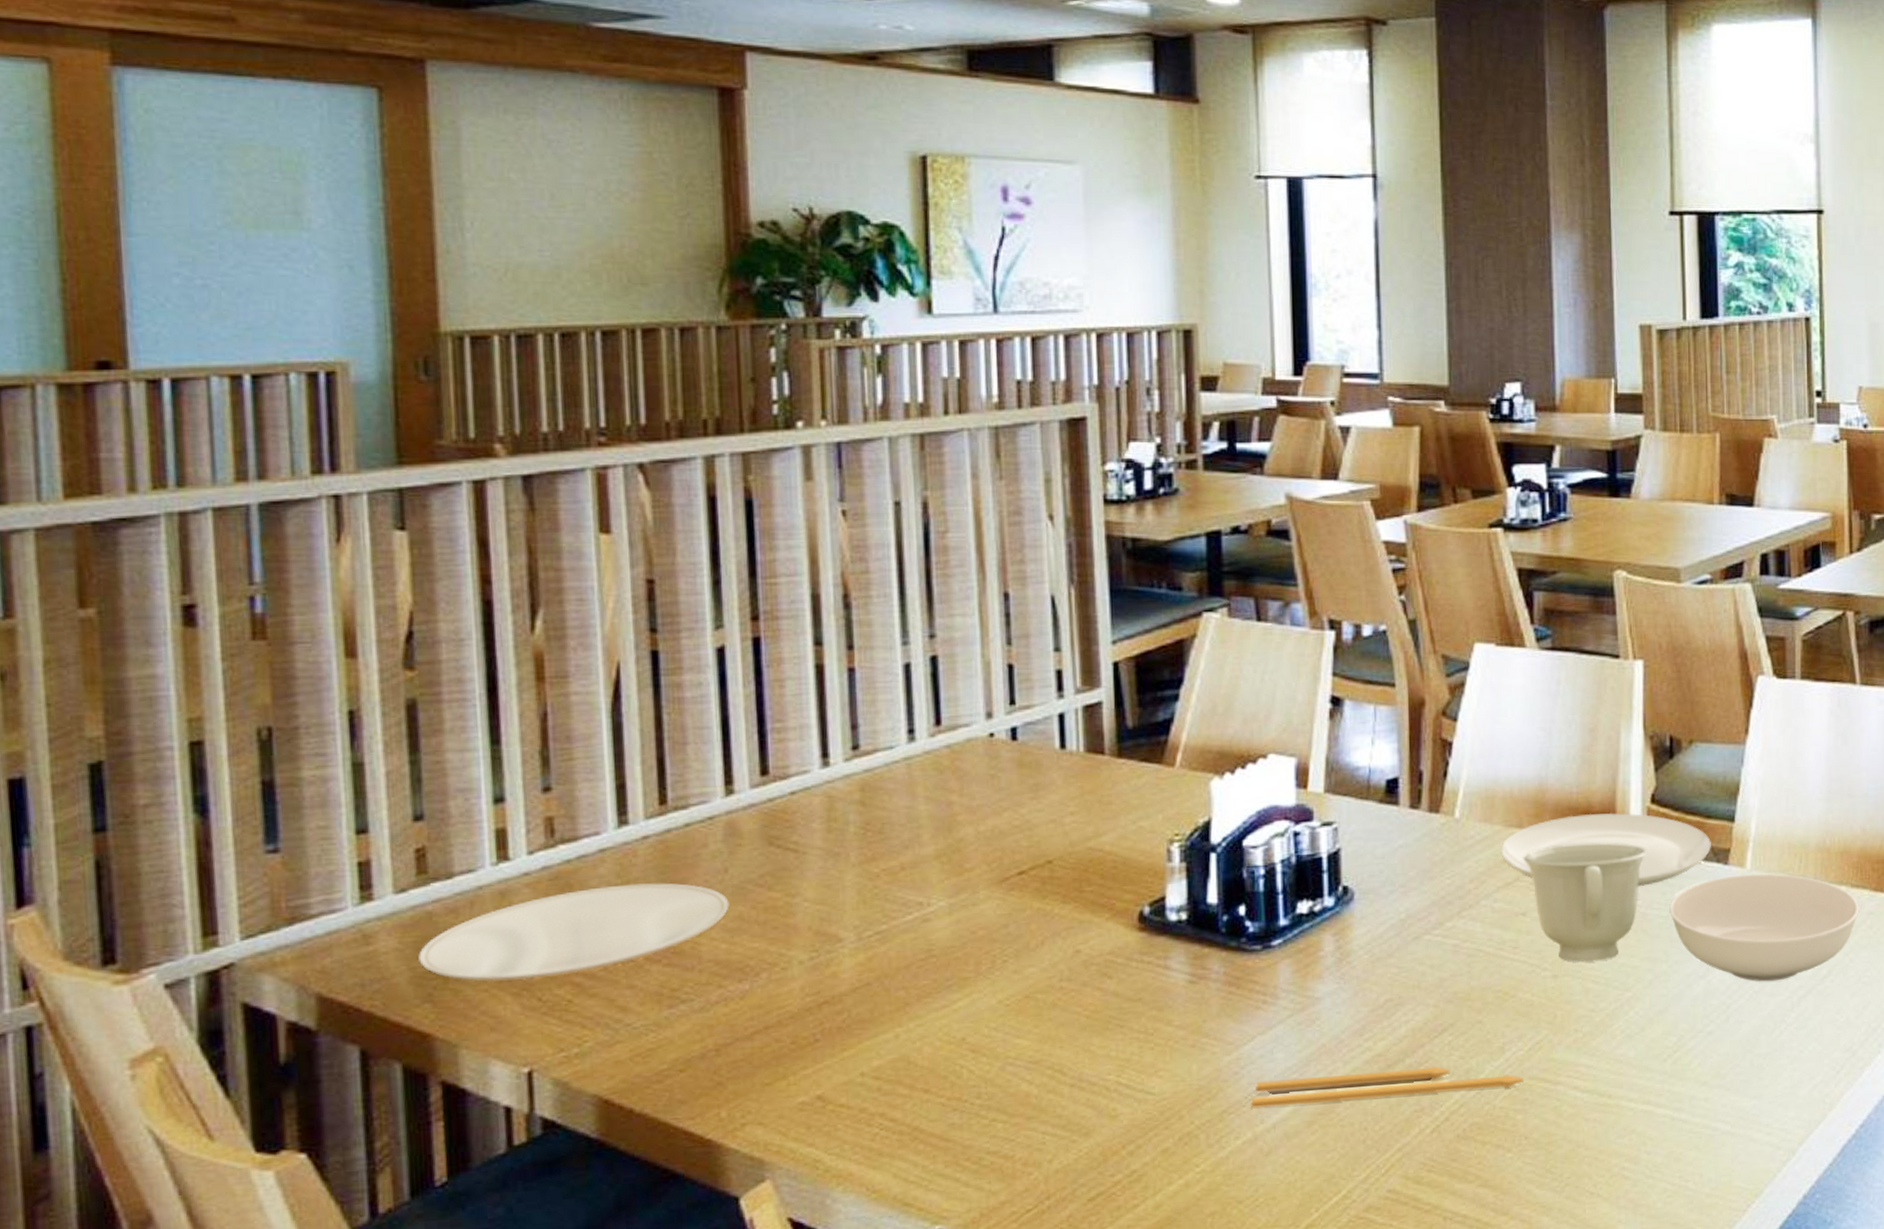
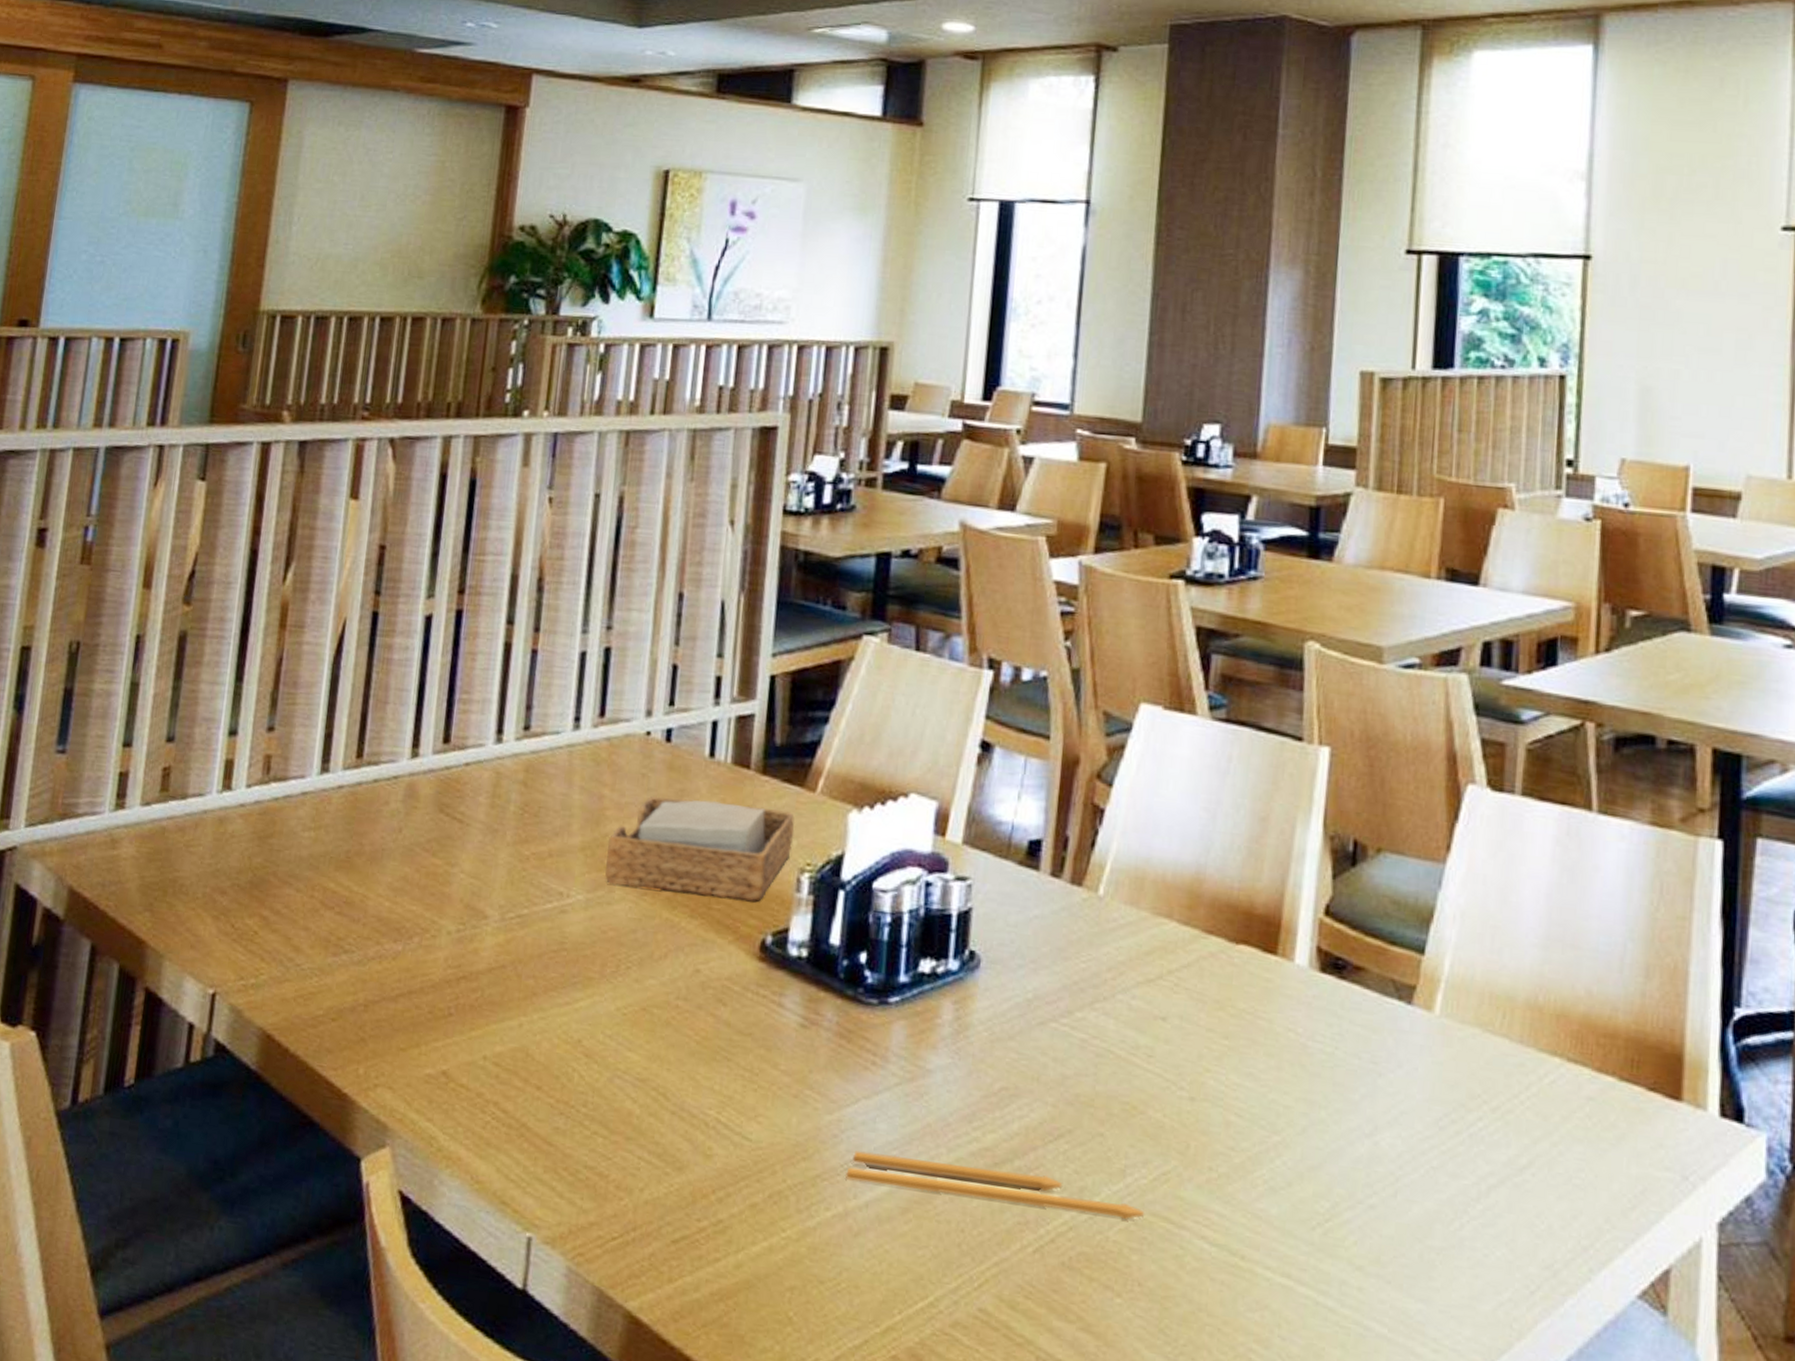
plate: present [418,883,729,982] -> none [148,828,398,907]
napkin holder: none [964,789,1159,886] -> present [604,796,795,902]
plate: present [1501,812,1711,886] -> none [1145,914,1393,1012]
teacup: present [1523,843,1648,962] -> none [1169,946,1315,1091]
bowl: present [1669,873,1859,982] -> none [1335,1018,1576,1160]

